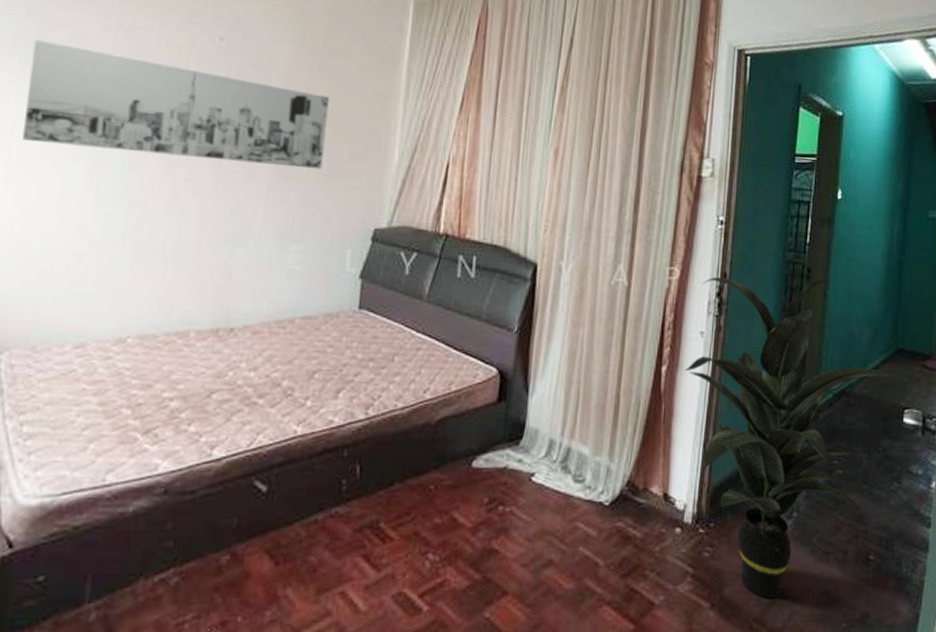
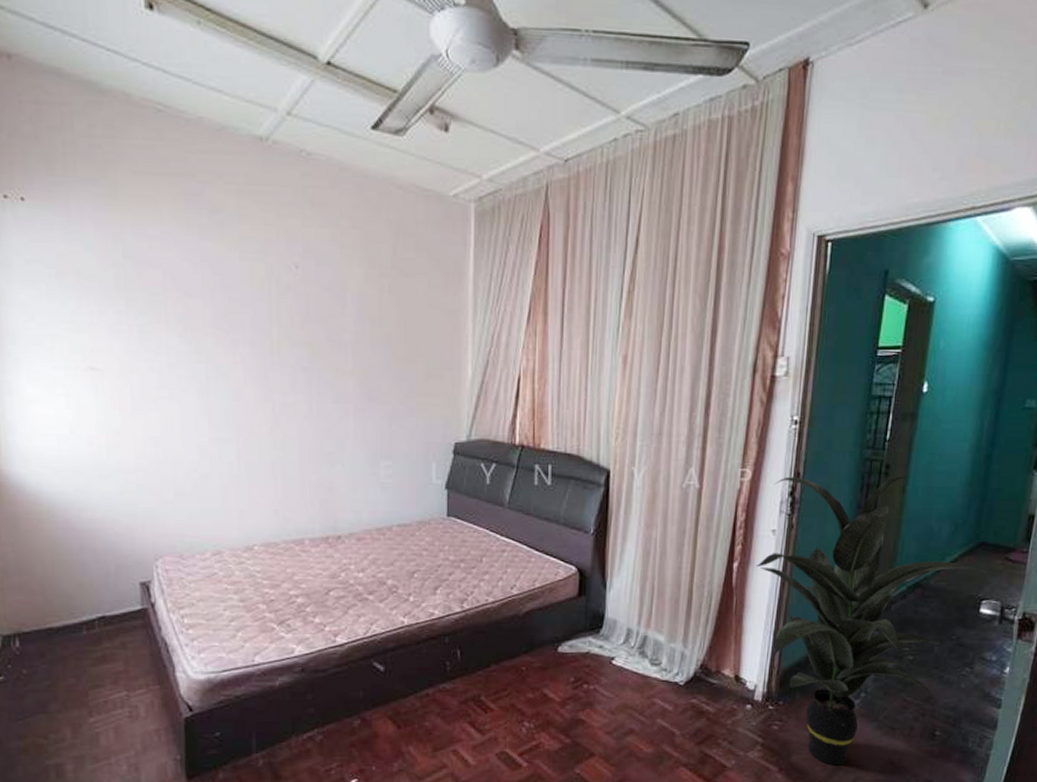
wall art: present [23,39,329,170] -> none [133,281,402,389]

